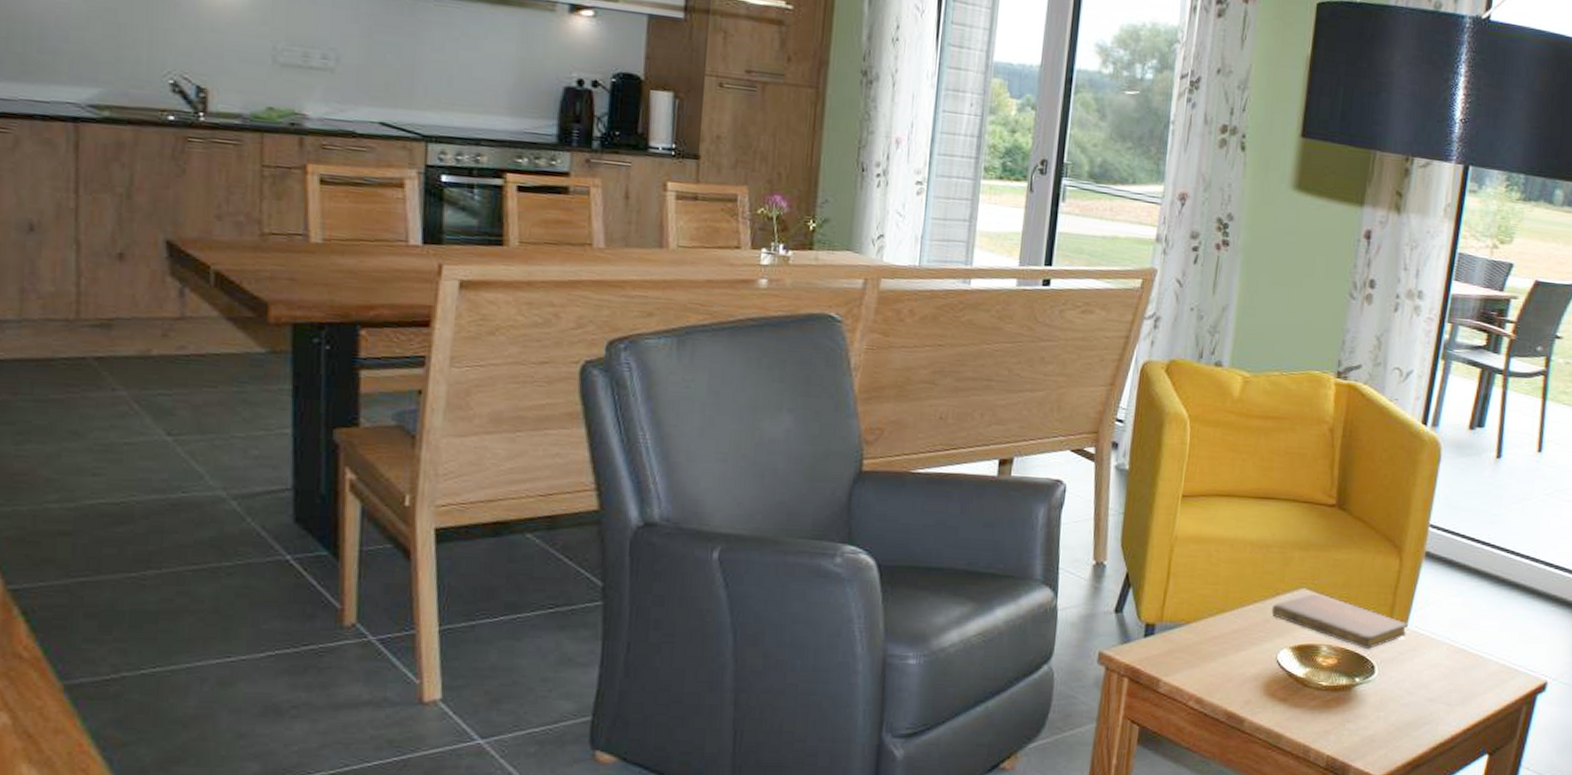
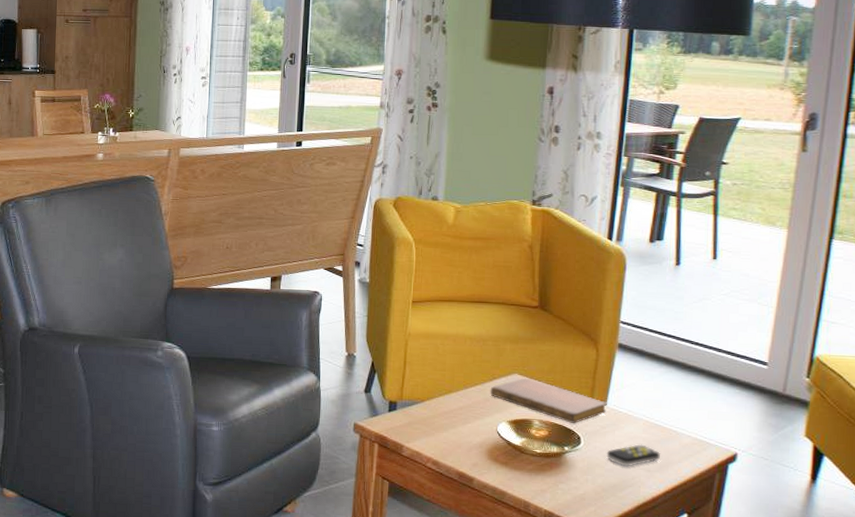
remote control: none [1403,673,1463,701] -> present [606,444,660,467]

